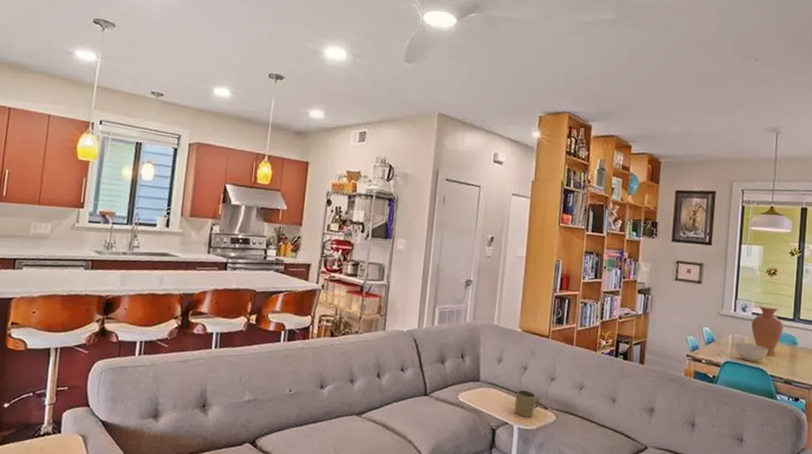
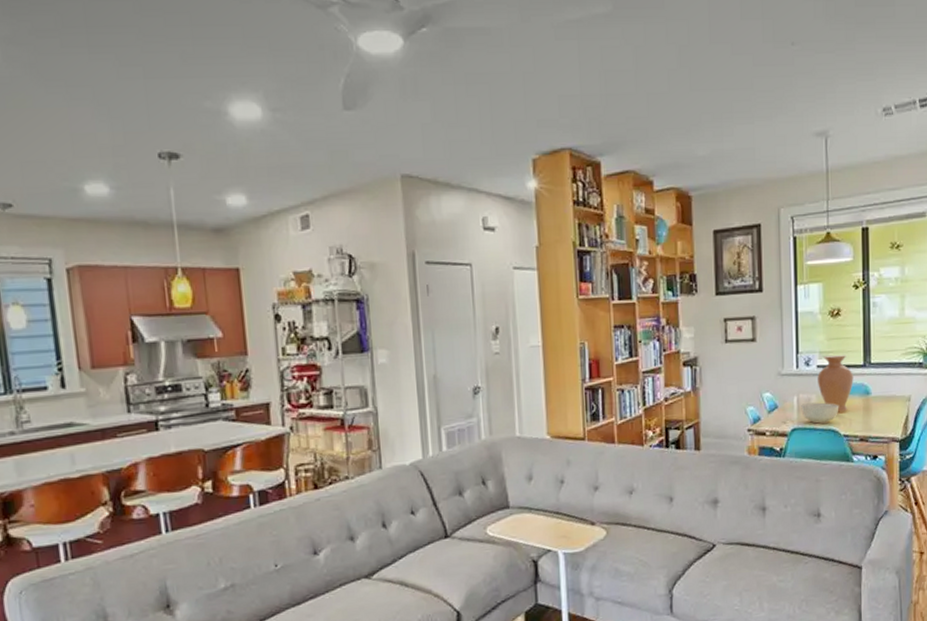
mug: present [514,390,540,417] -> none [555,507,585,539]

